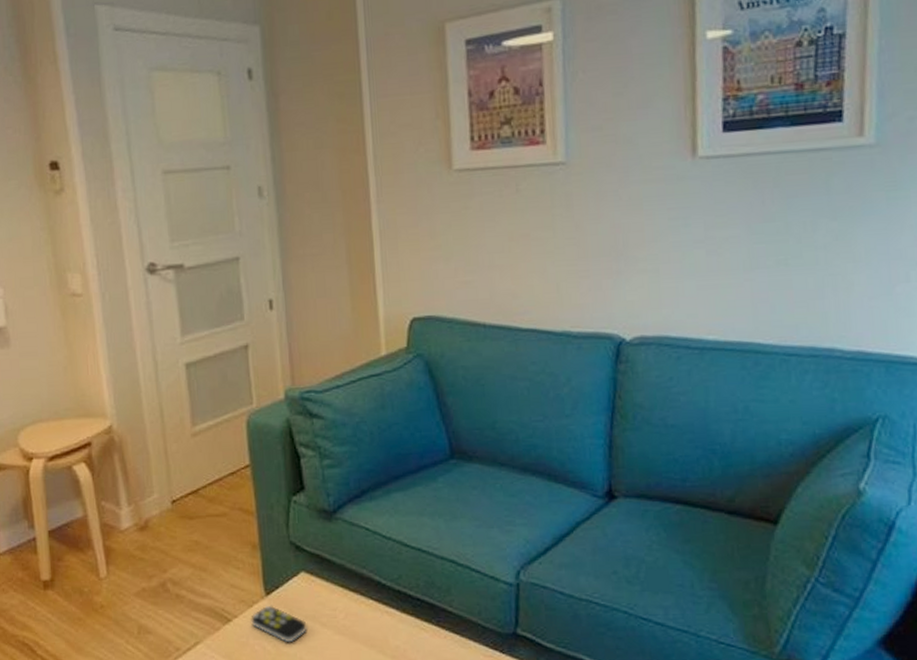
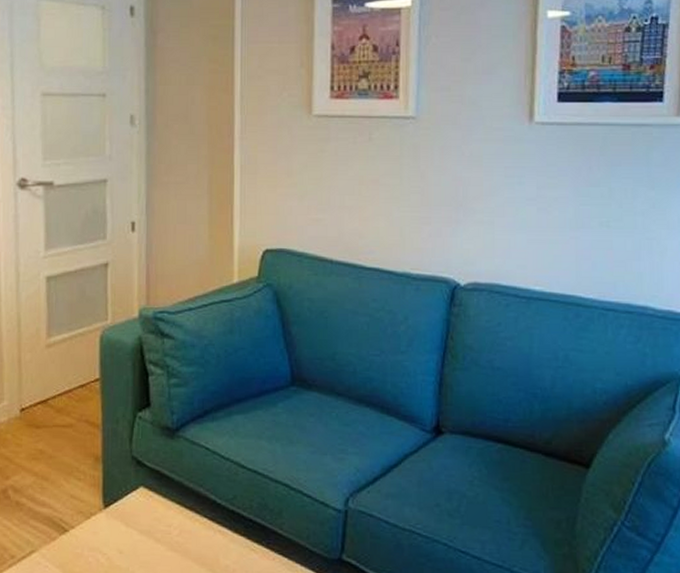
remote control: present [251,605,307,643] -> none [87,517,142,557]

